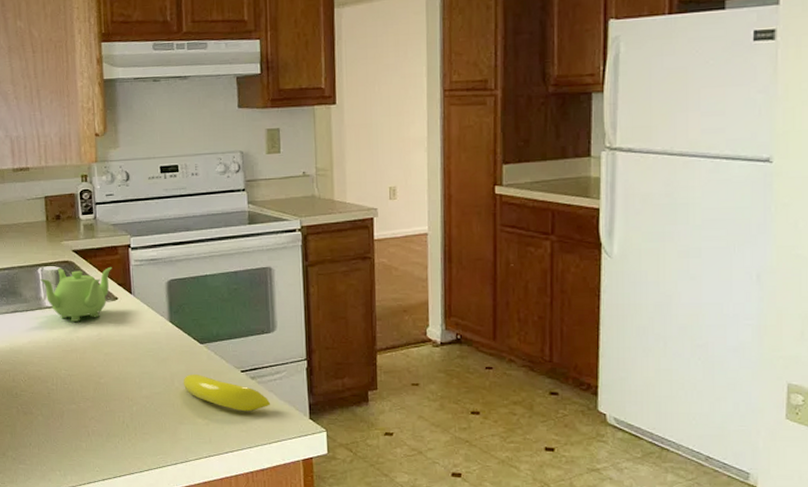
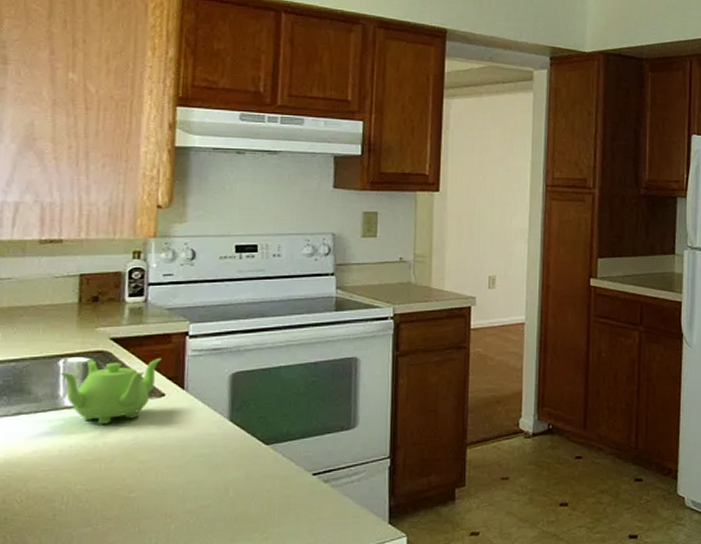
banana: present [183,373,271,412] -> none [239,480,345,521]

